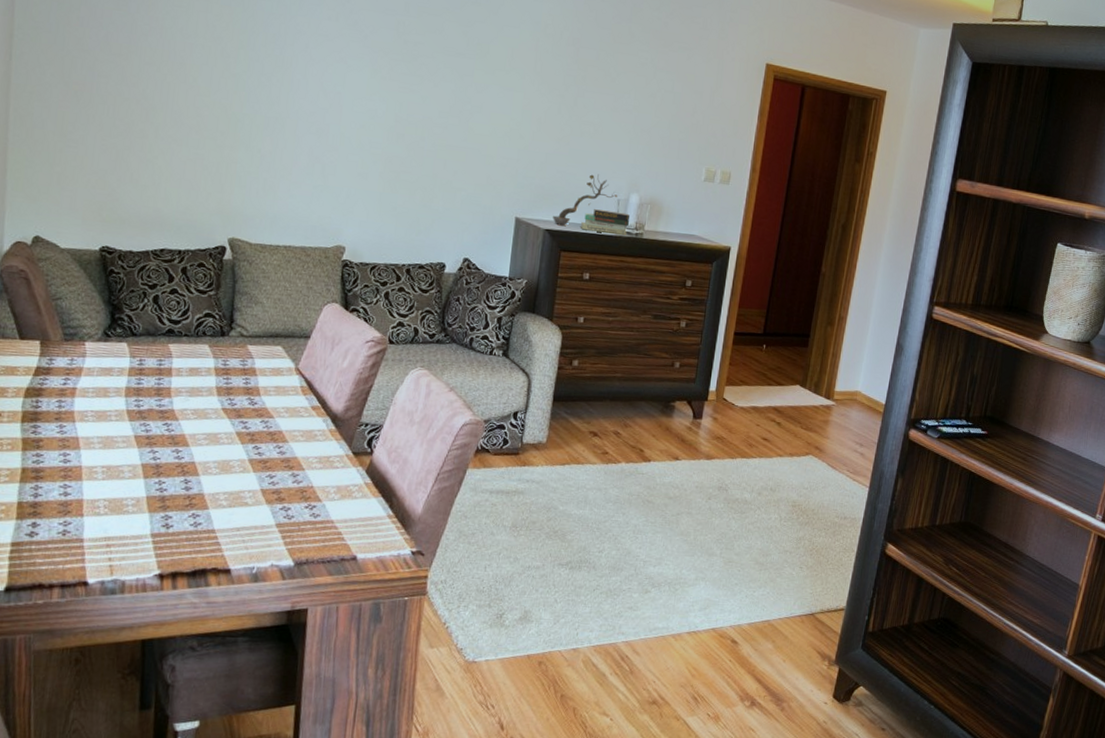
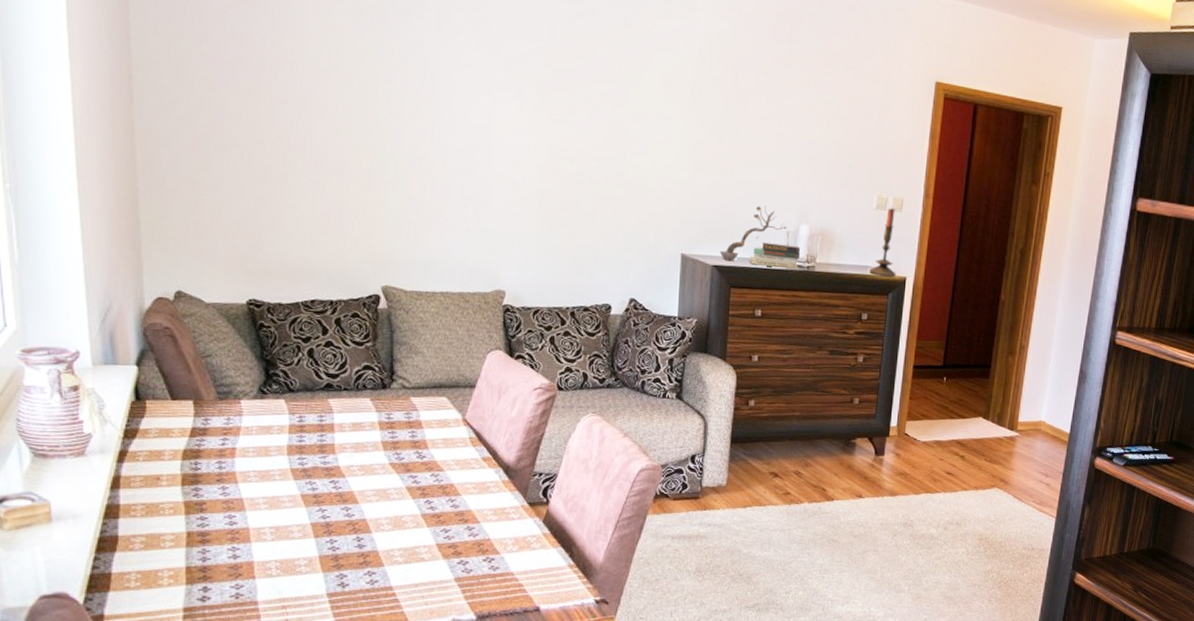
candle: none [695,180,723,247] -> present [869,207,896,278]

